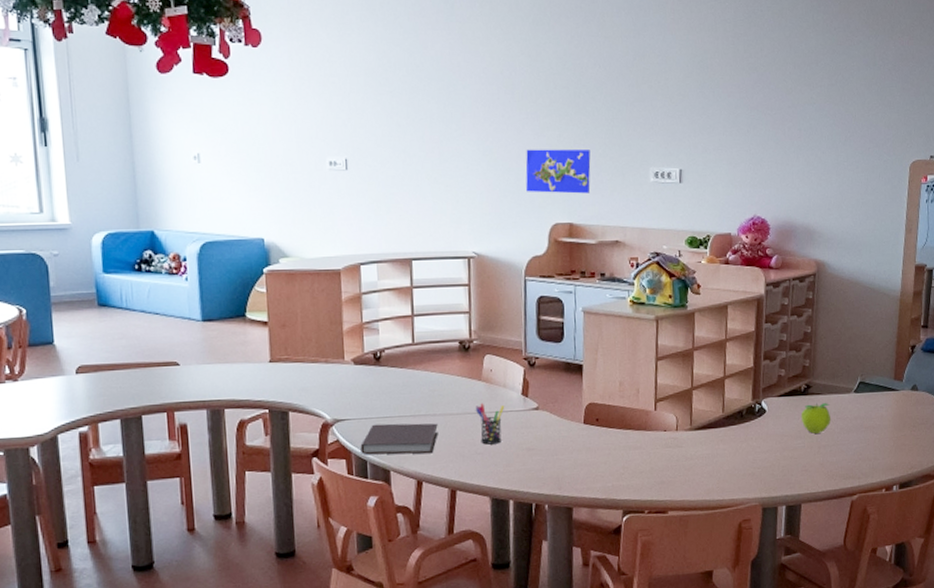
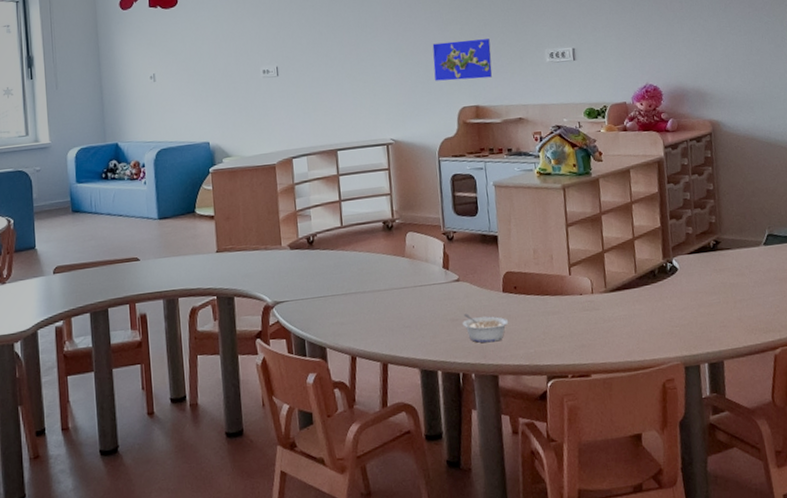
notebook: present [360,423,438,455] -> none [298,300,369,334]
pen holder: present [475,403,505,445] -> none [401,278,428,318]
legume: none [539,443,588,475] -> present [463,313,509,343]
fruit: present [800,402,830,434] -> none [712,257,743,289]

